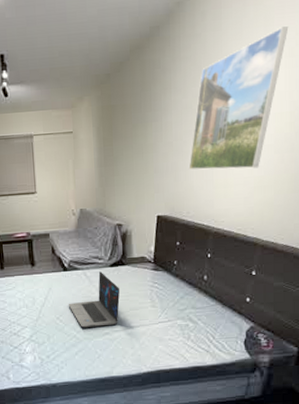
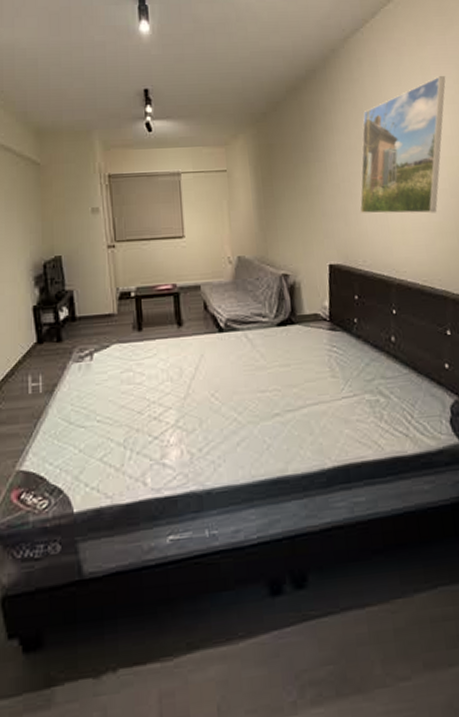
laptop: present [68,272,120,328] -> none [225,332,291,407]

